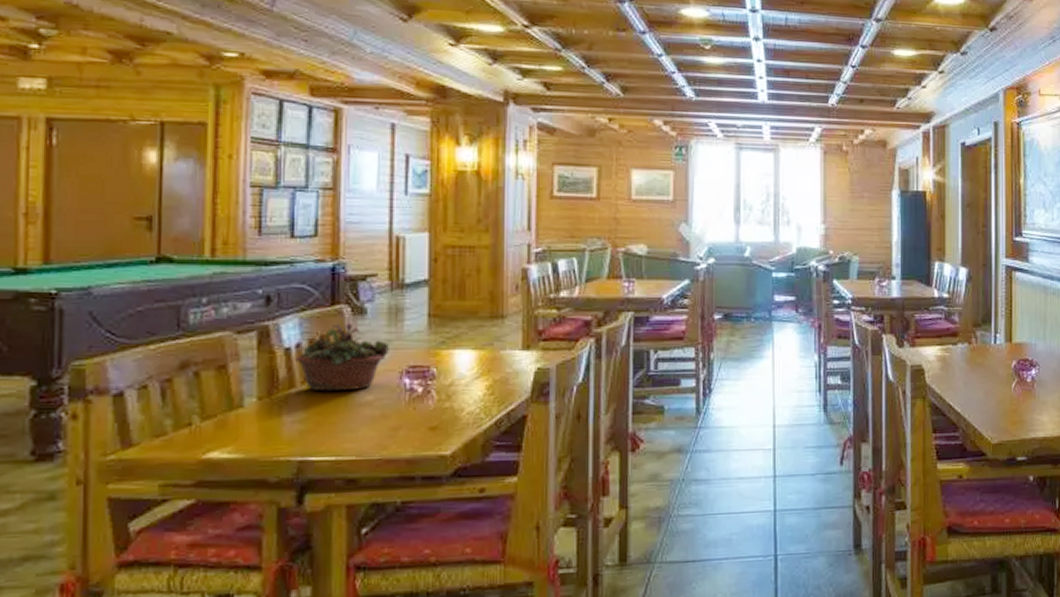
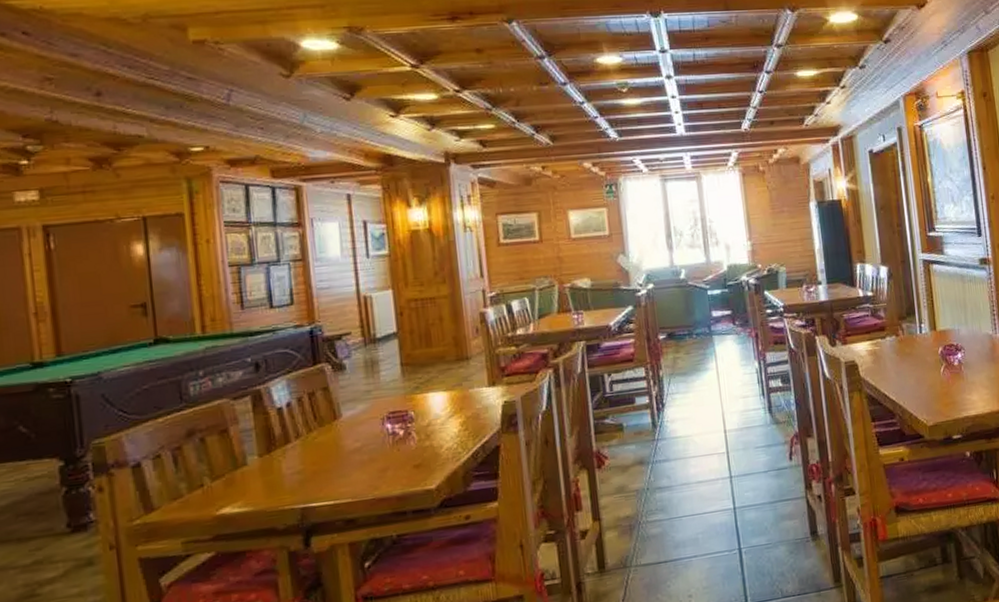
succulent planter: present [294,323,390,392] -> none [286,379,371,444]

